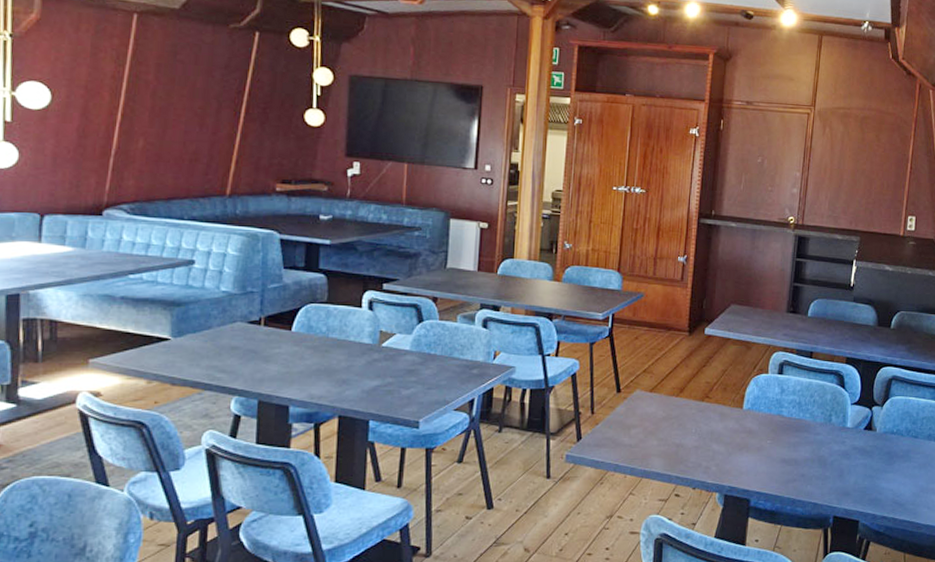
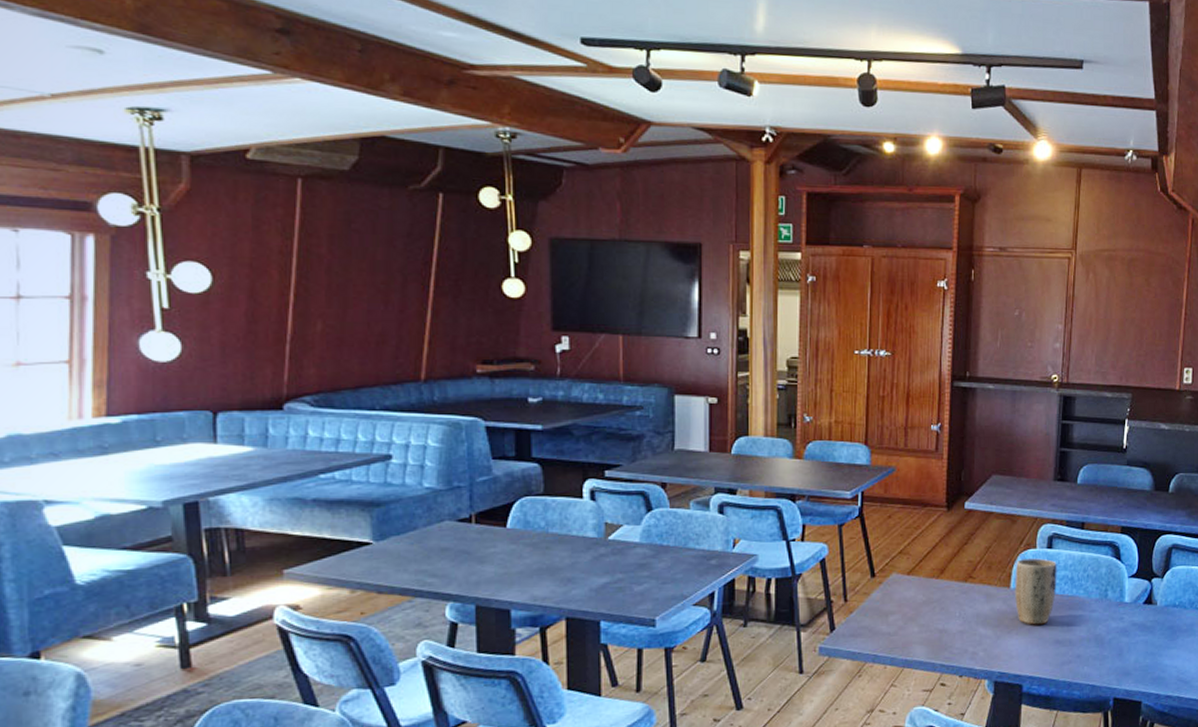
plant pot: none [747,383,786,444] -> present [1015,558,1057,625]

